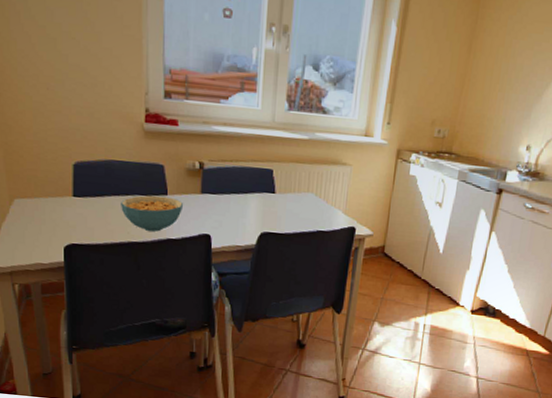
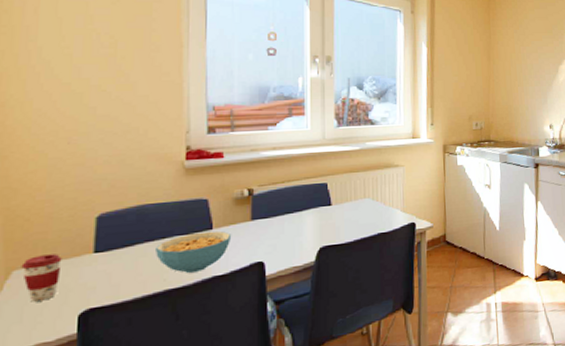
coffee cup: none [20,189,50,229] -> present [21,254,62,302]

